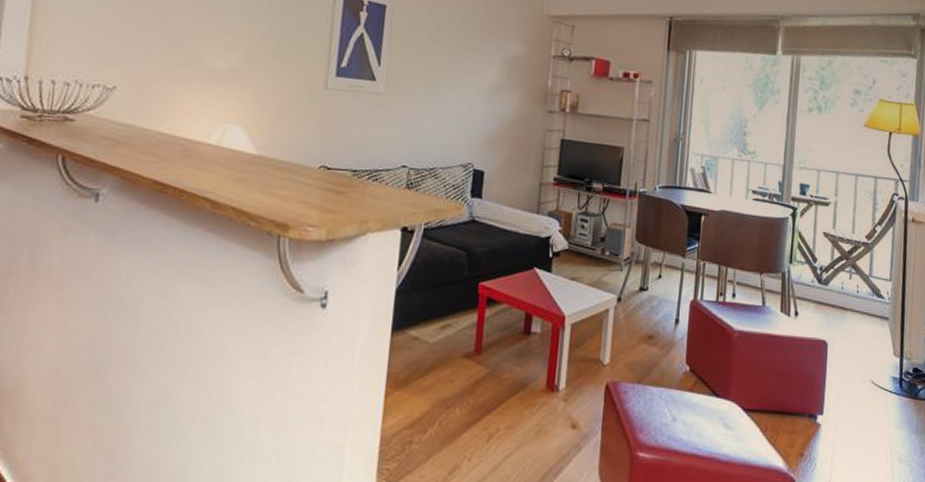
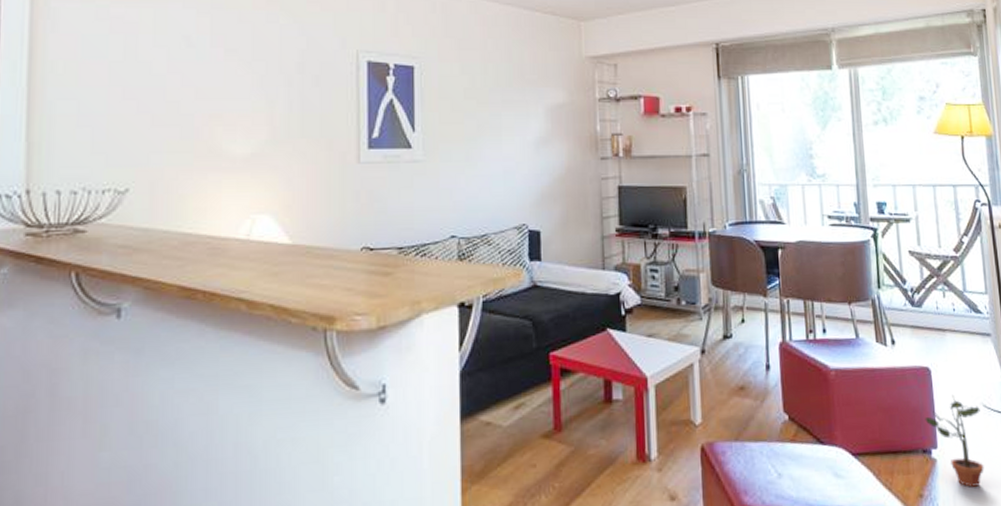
potted plant: none [815,368,868,454] -> present [925,394,984,487]

